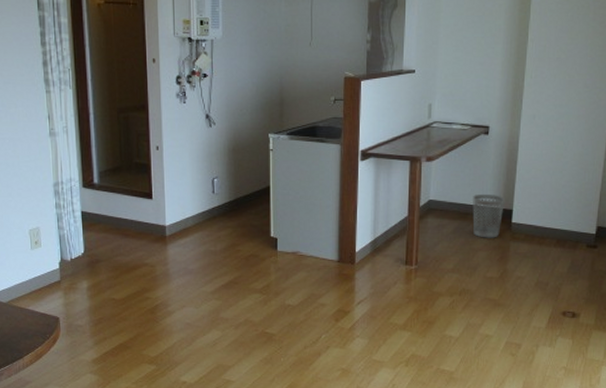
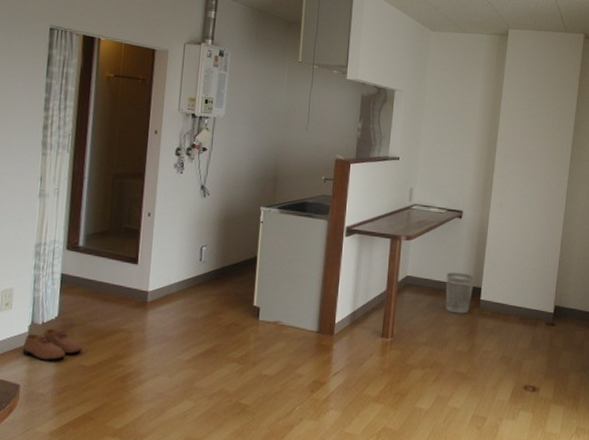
shoe: none [57,264,110,295] -> present [22,328,82,361]

